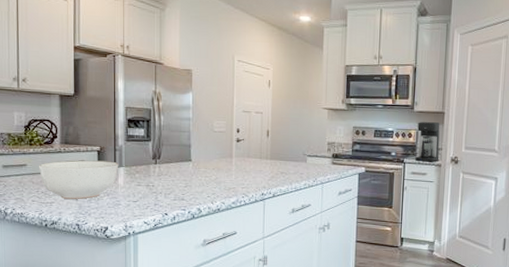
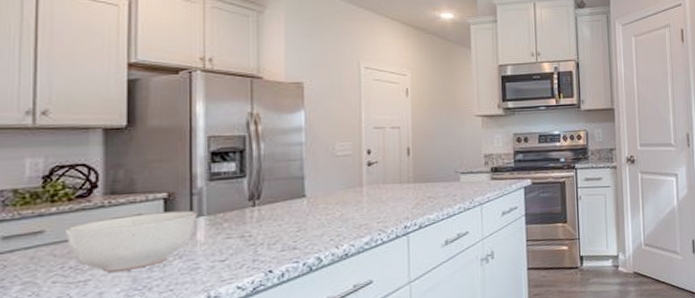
coffee maker: present [415,122,440,162] -> none [587,120,614,166]

